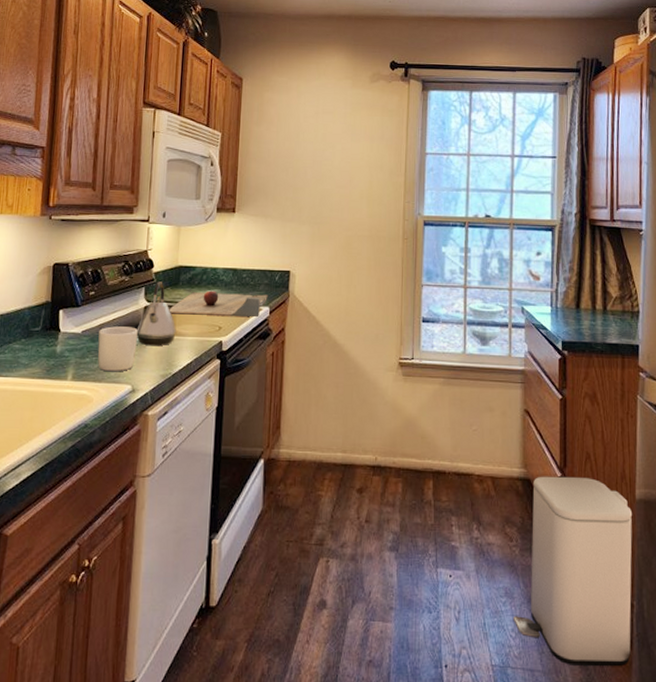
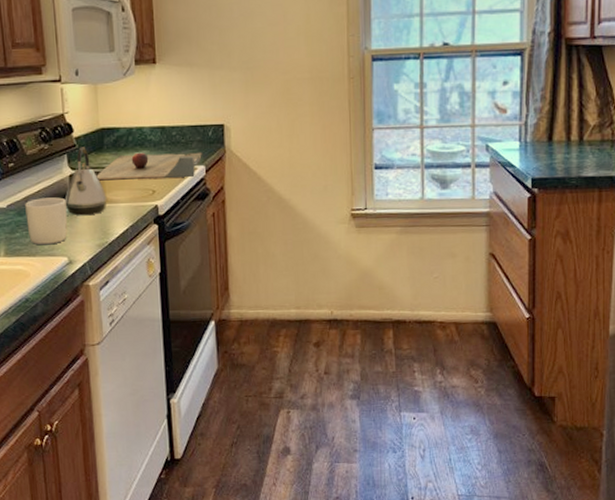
pedal bin: present [512,476,633,666] -> none [478,316,606,491]

